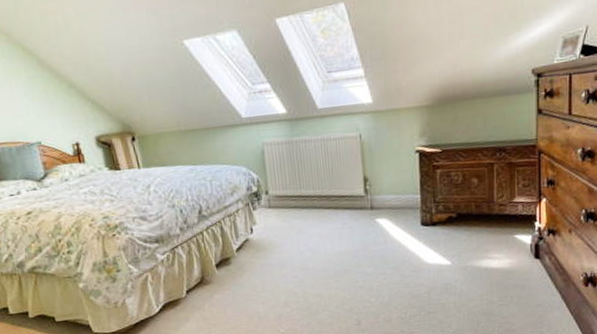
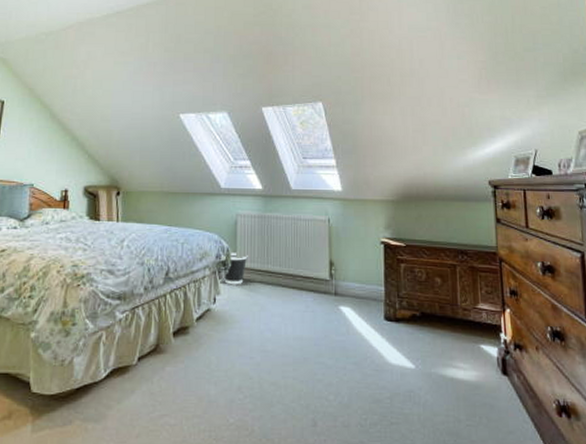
wastebasket: none [258,182,280,214] -> present [224,253,248,285]

